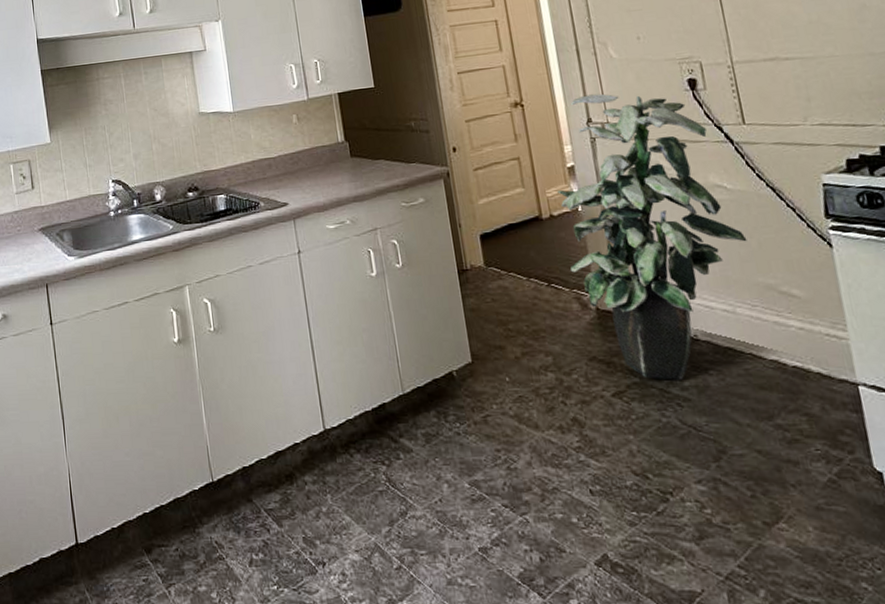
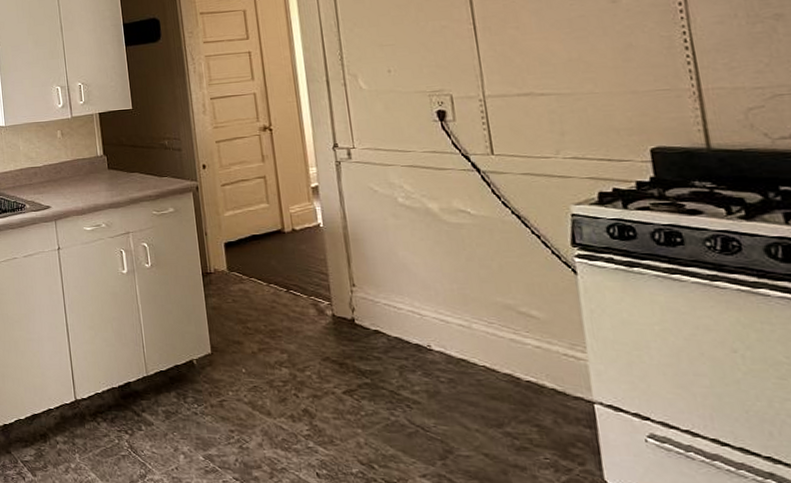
indoor plant: present [557,93,748,380] -> none [300,121,488,384]

